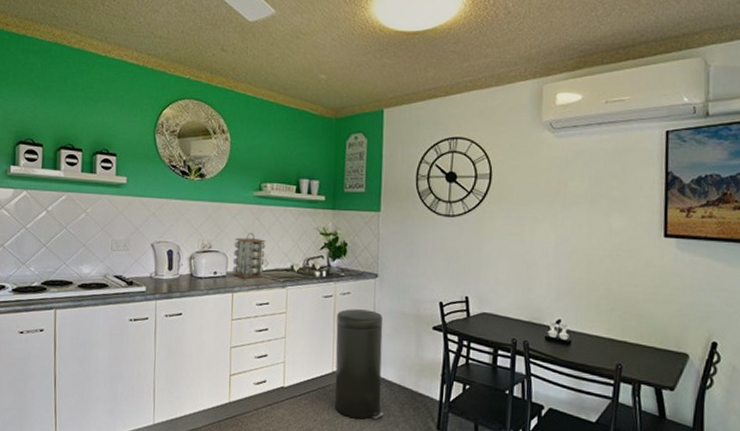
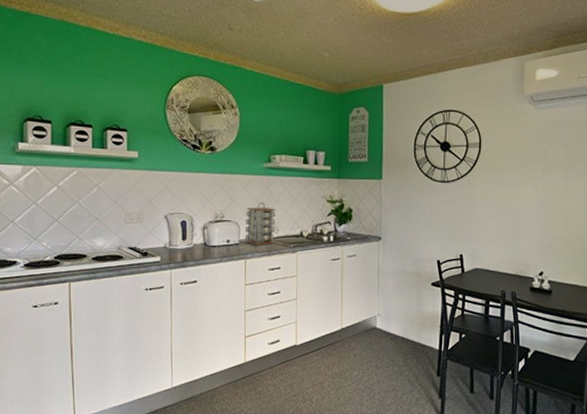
pedal bin: present [335,309,384,420] -> none [343,270,389,371]

